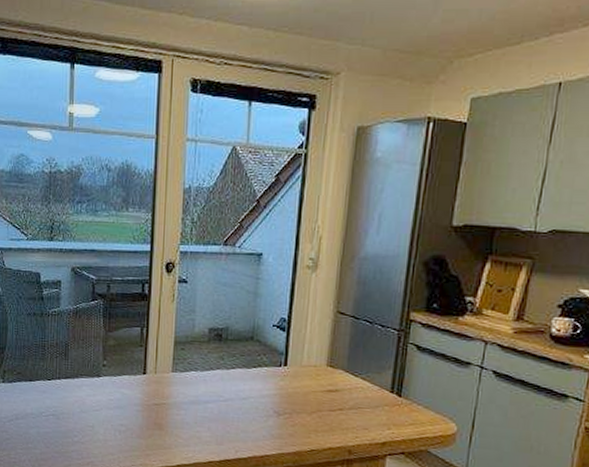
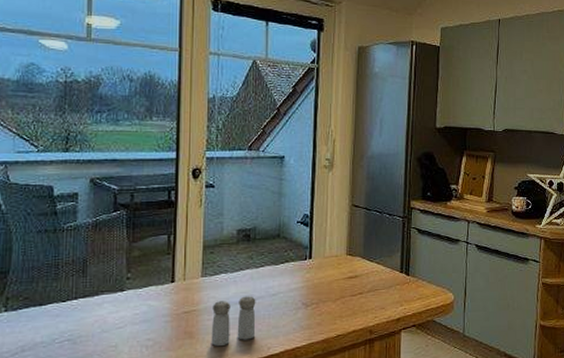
salt and pepper shaker: none [179,396,226,443] -> present [211,296,256,347]

